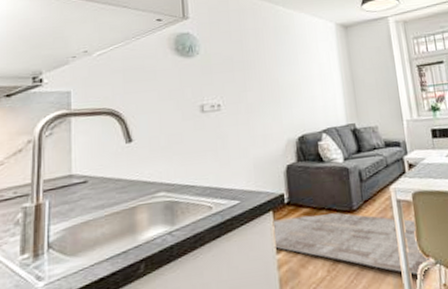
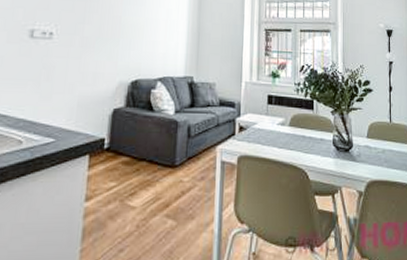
rug: present [271,213,432,275] -> none [83,165,246,241]

